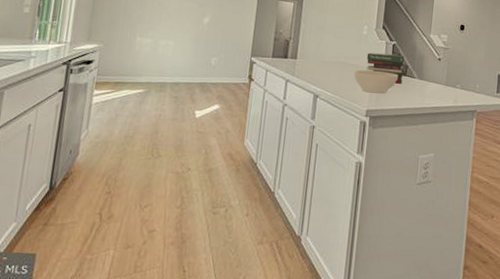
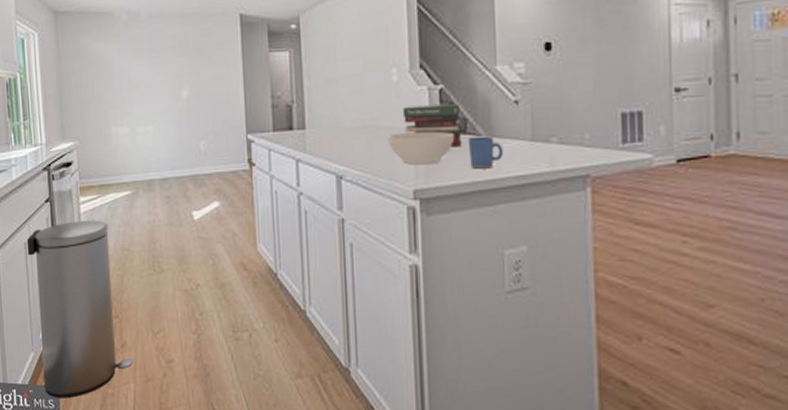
pedal bin: none [20,109,117,264] -> present [26,220,133,399]
mug: none [406,78,428,101] -> present [467,136,504,169]

